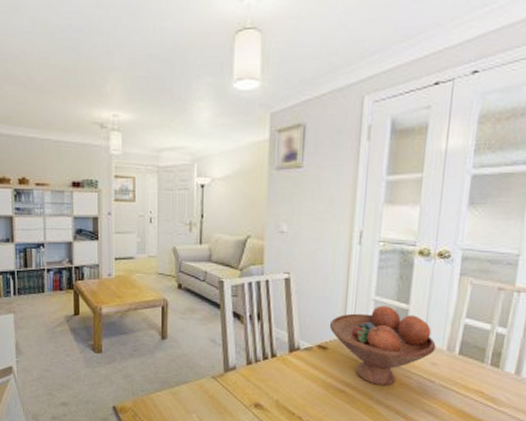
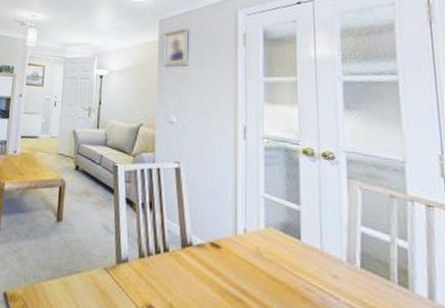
fruit bowl: present [329,306,436,387] -> none [220,204,335,299]

